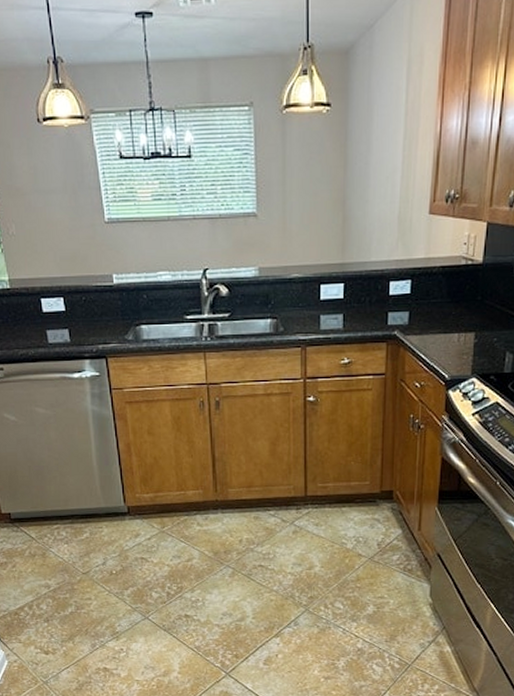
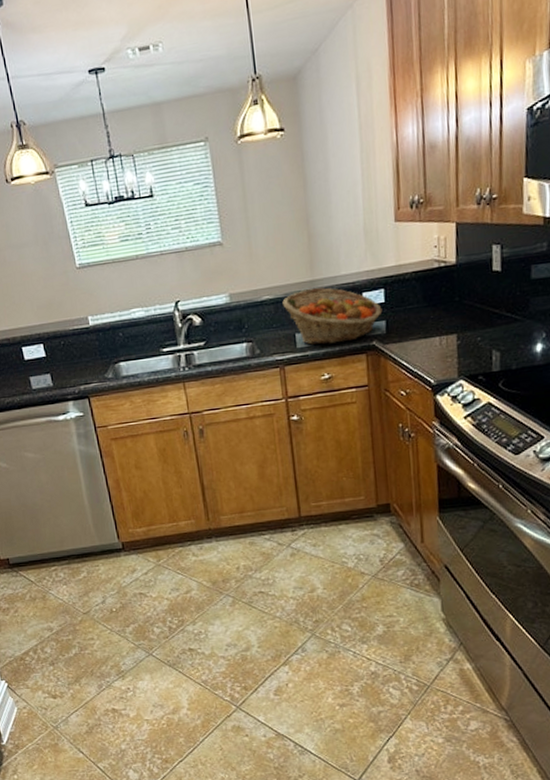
fruit basket: none [311,272,407,329] -> present [282,287,383,345]

